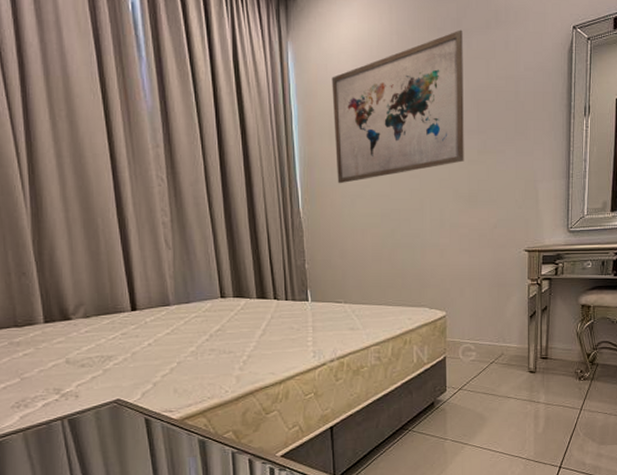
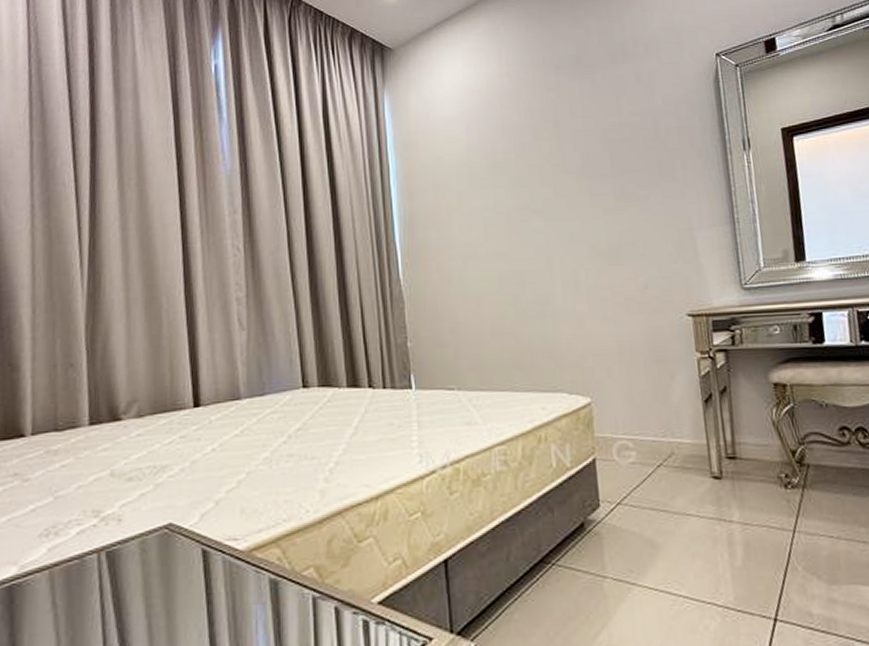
wall art: present [331,29,464,184] -> none [434,66,599,244]

